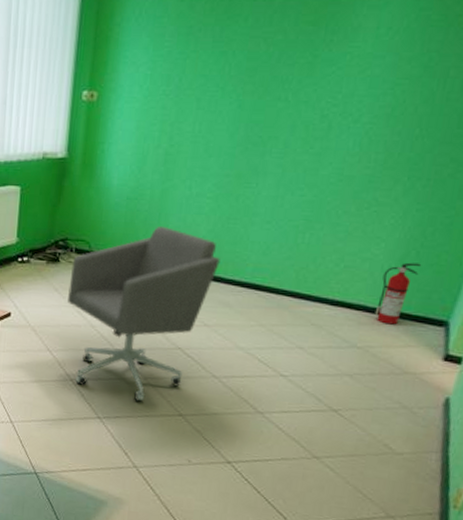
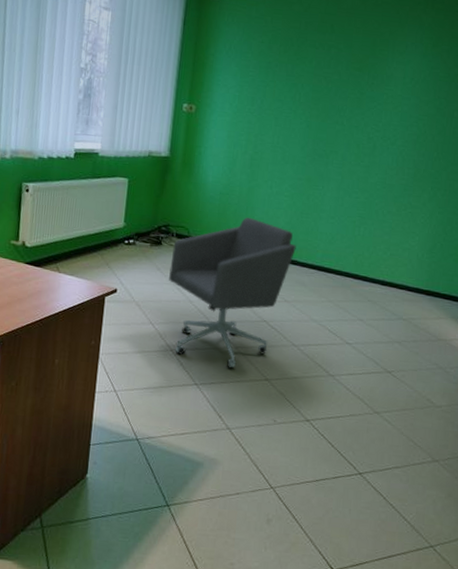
fire extinguisher: present [374,262,422,325] -> none [414,252,445,301]

